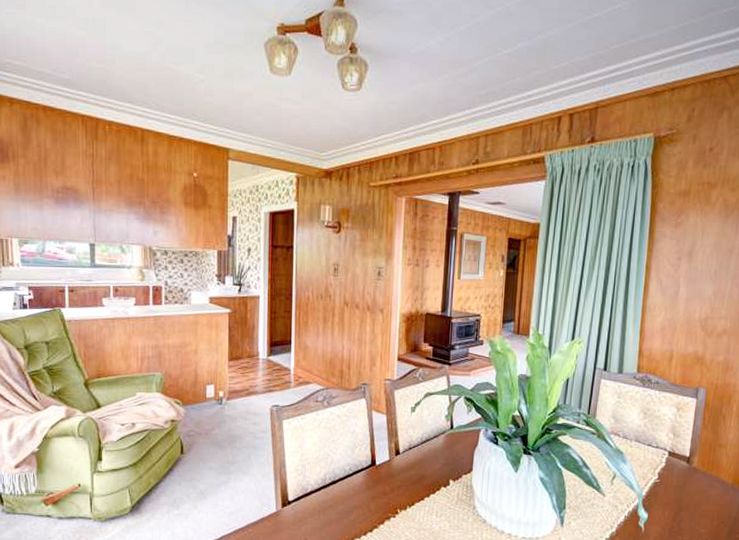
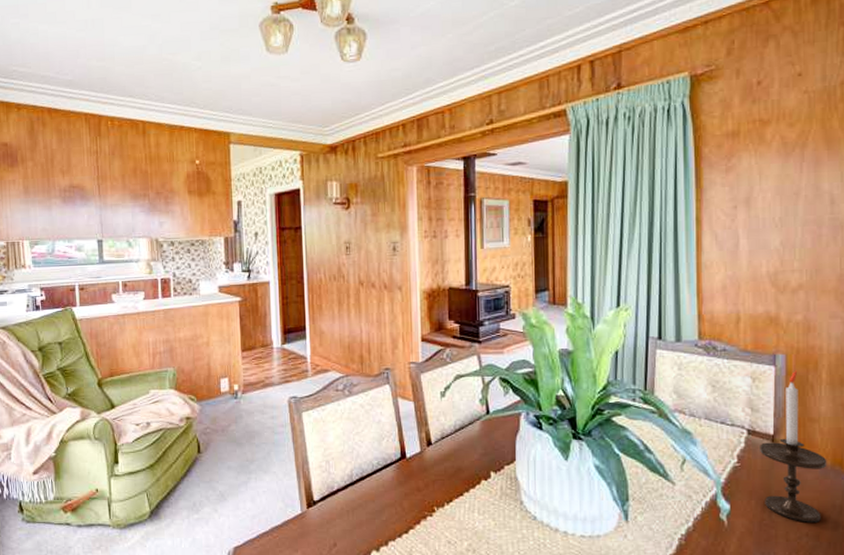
candlestick: none [676,403,729,531] -> present [760,370,827,523]

